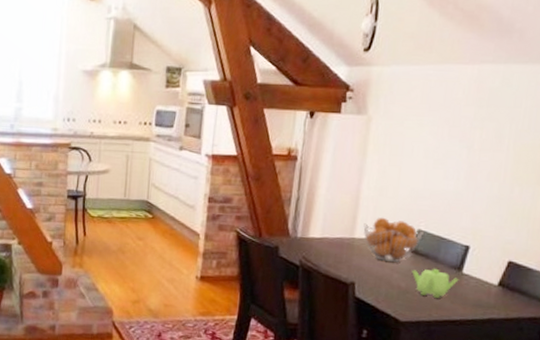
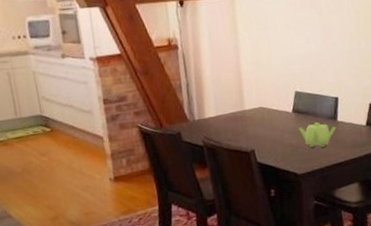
fruit basket: present [363,217,424,262] -> none [250,86,300,125]

